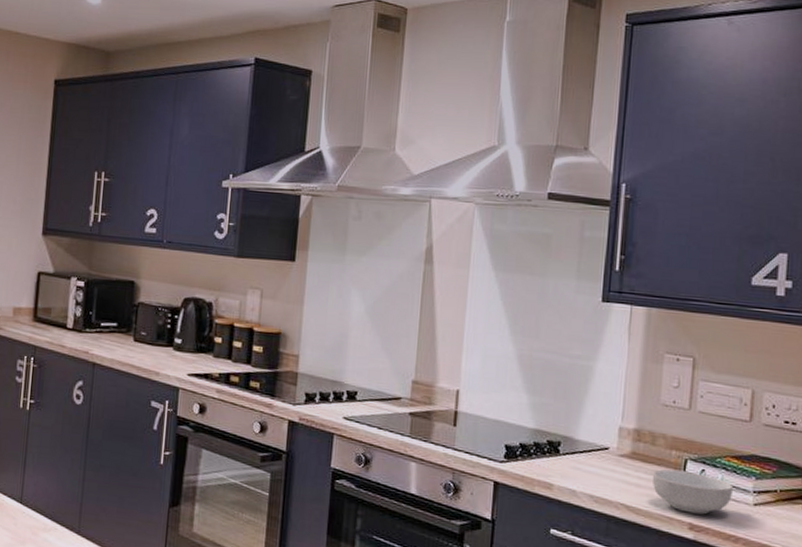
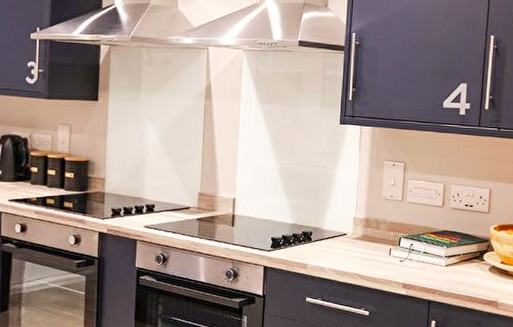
cereal bowl: present [653,469,734,515] -> none [378,246,432,276]

